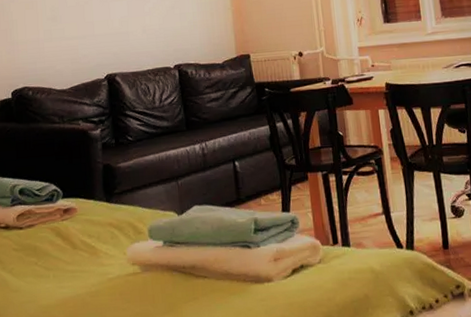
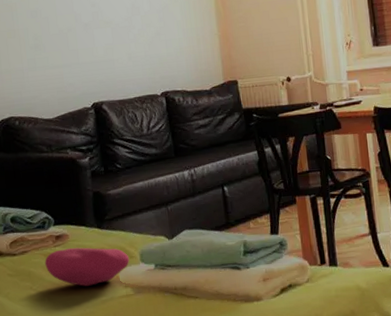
cushion: none [51,222,138,263] -> present [44,247,130,286]

